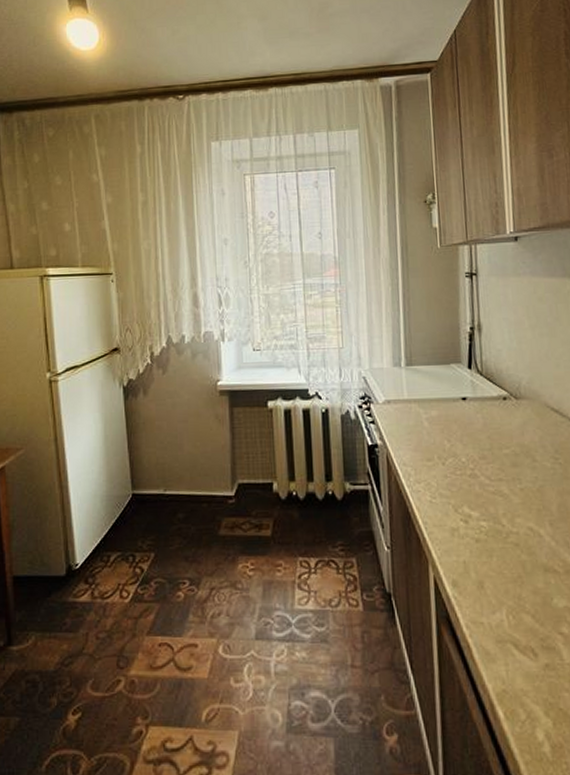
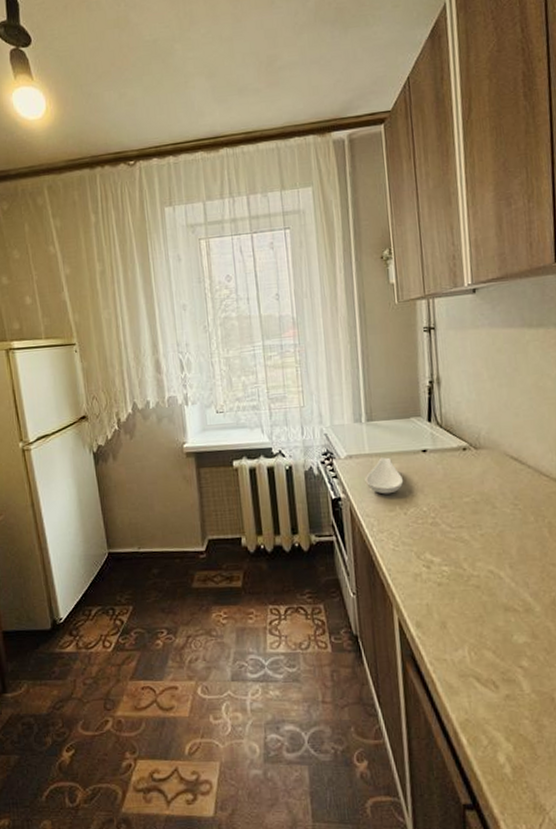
spoon rest: none [403,404,443,443] -> present [365,457,404,494]

